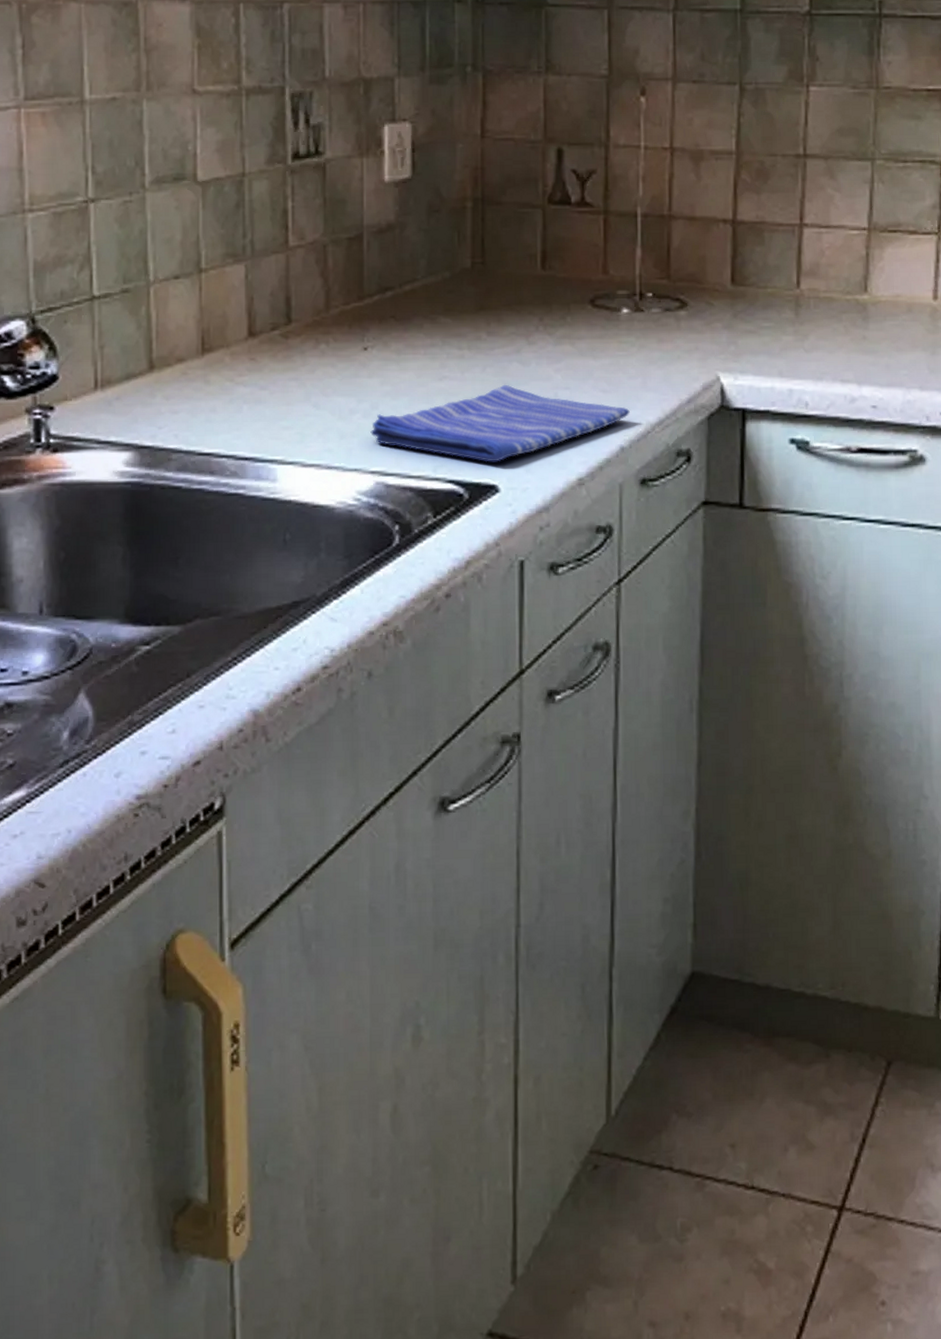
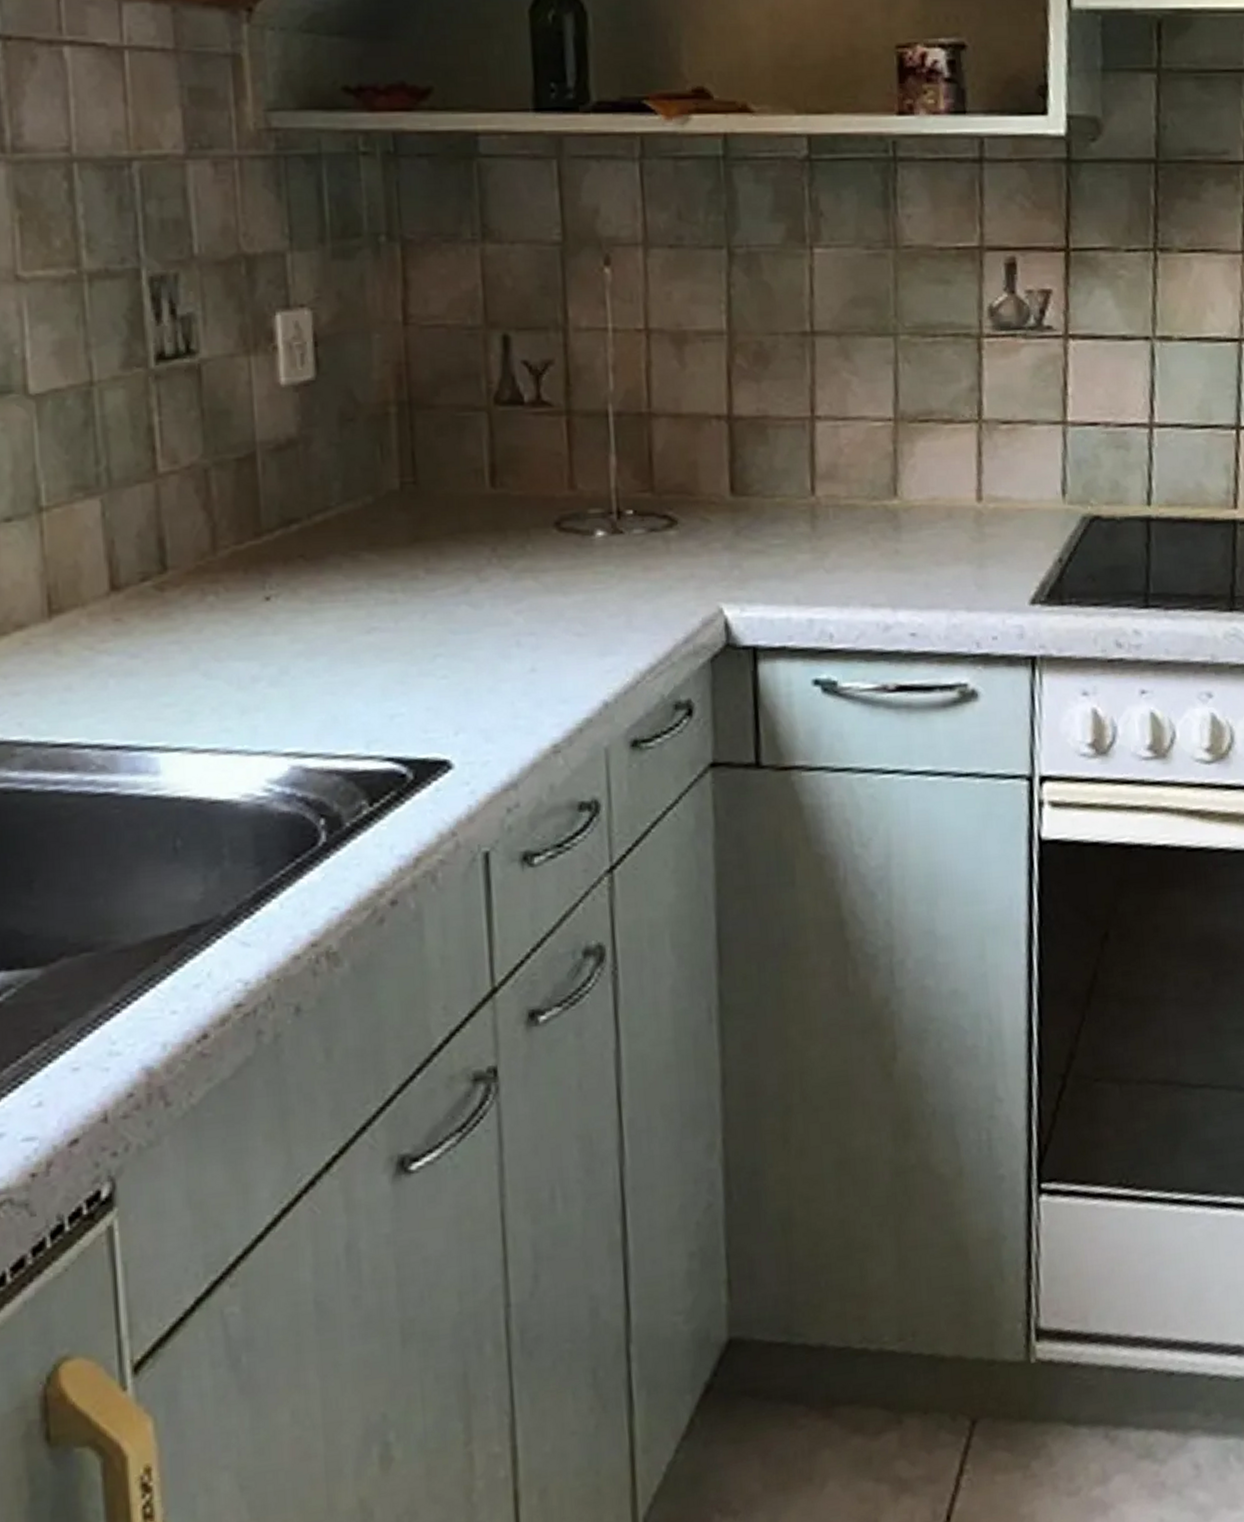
dish towel: present [370,384,630,462] -> none [280,633,613,733]

